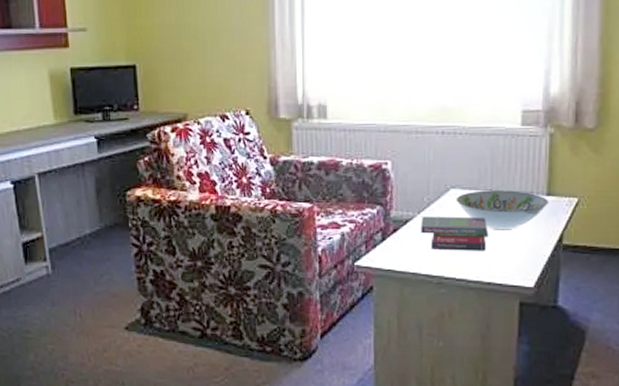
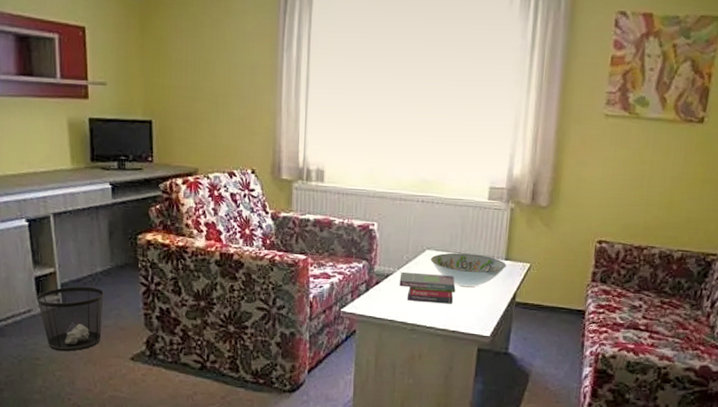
waste bin: none [24,250,94,322] -> present [36,286,104,351]

